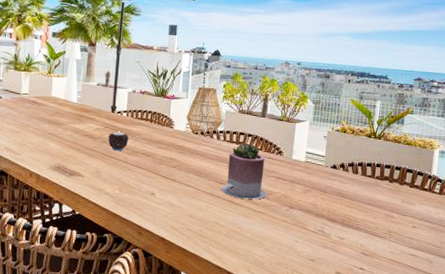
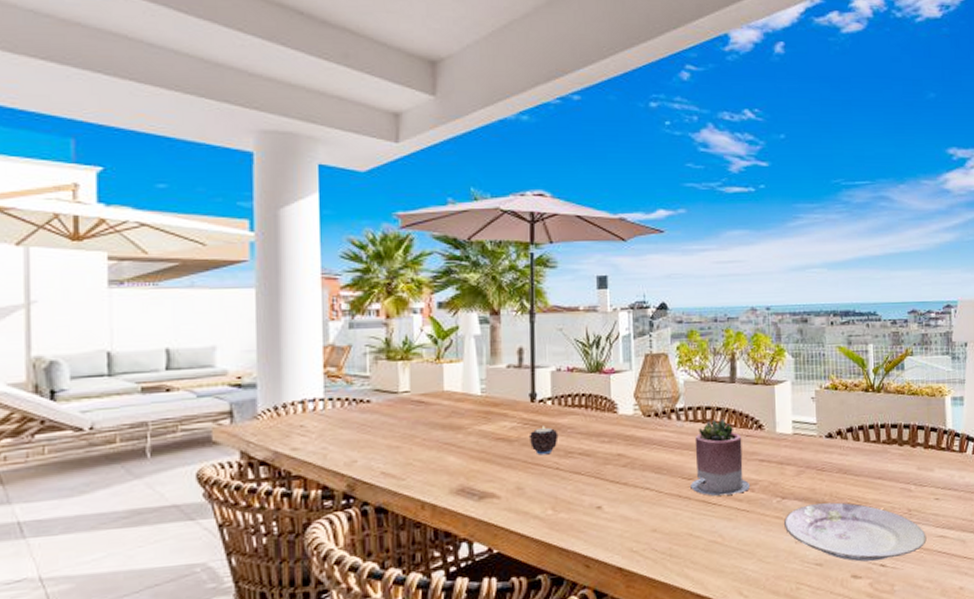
plate: none [288,215,401,265] -> present [783,502,927,562]

